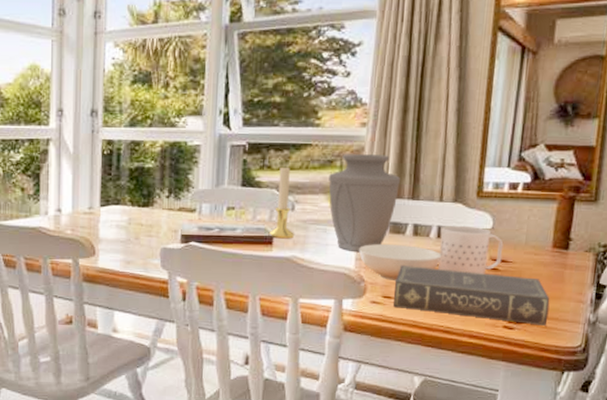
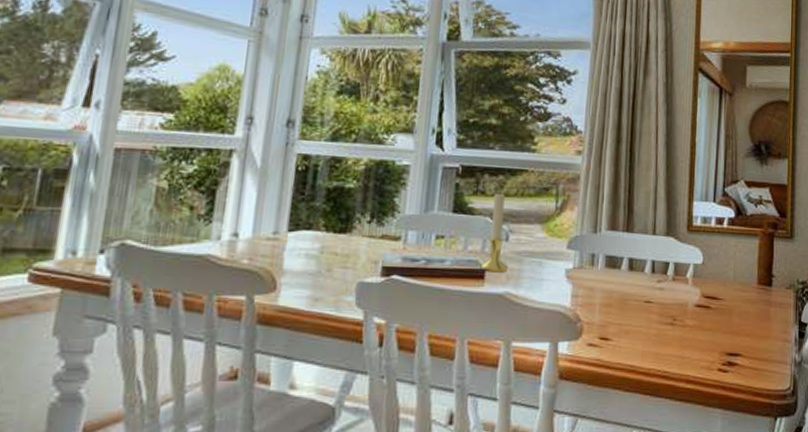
vase: present [328,154,400,253] -> none [544,182,615,289]
bowl: present [358,243,442,281] -> none [574,279,657,320]
book: present [393,265,550,326] -> none [610,303,759,367]
mug: present [438,226,504,275] -> none [653,260,714,313]

